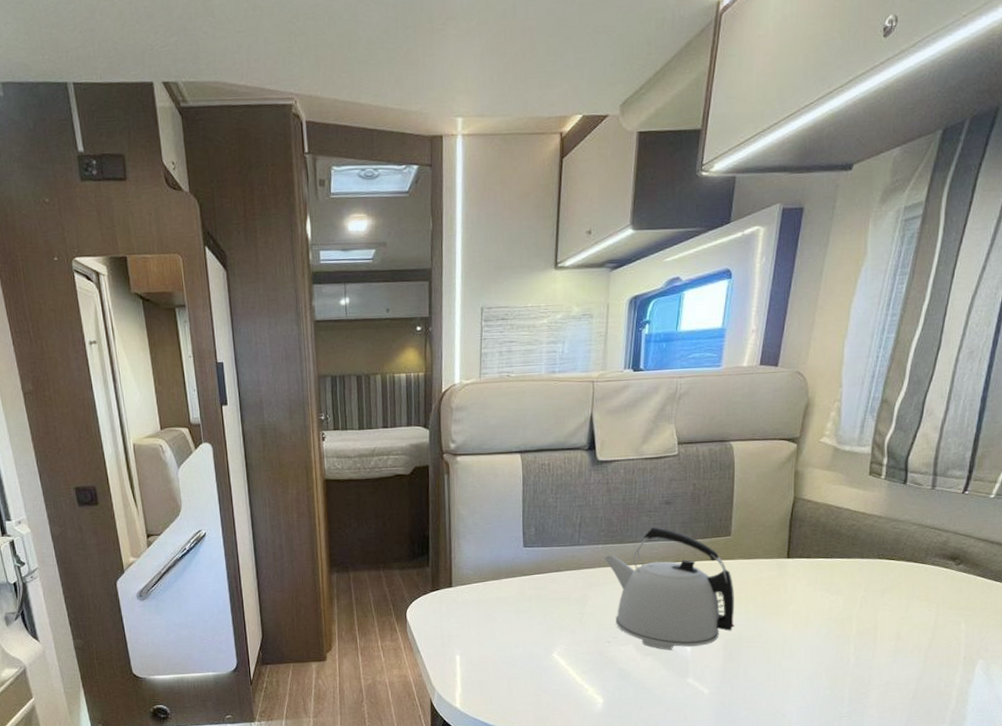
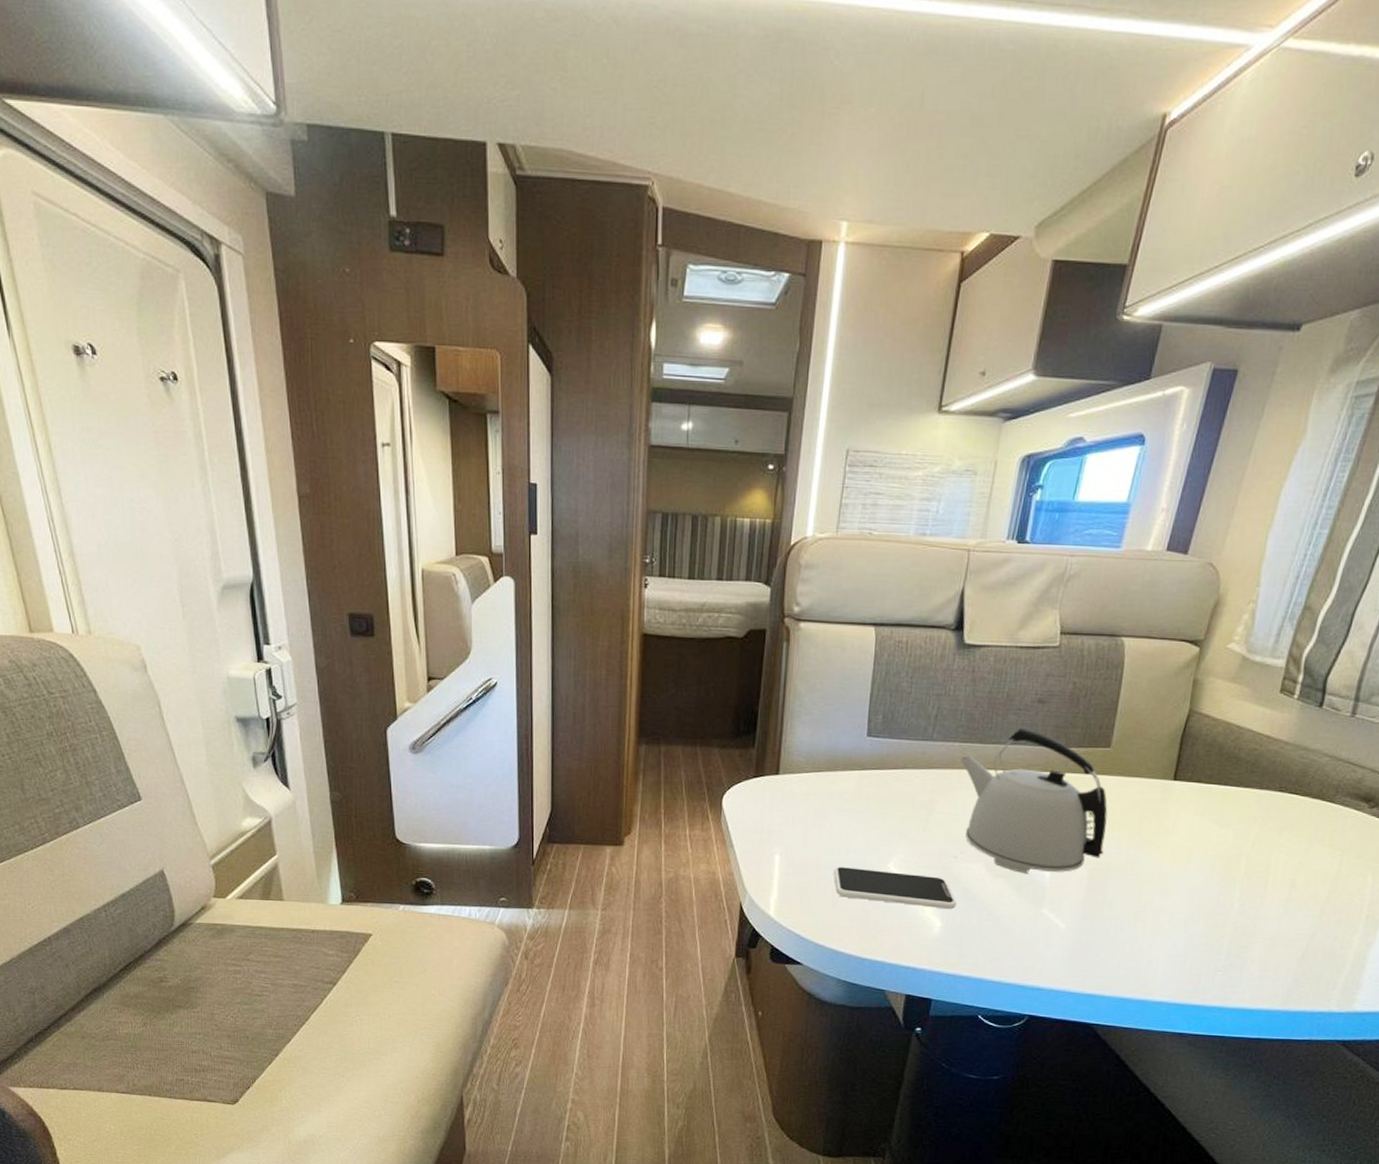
smartphone: none [507,659,614,688] -> present [834,866,957,910]

